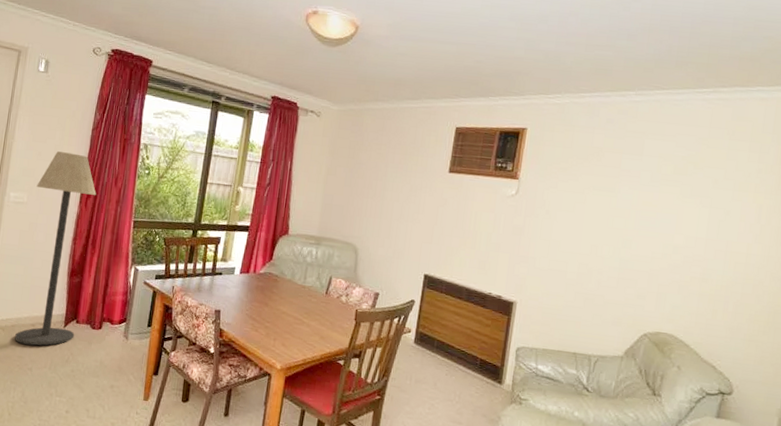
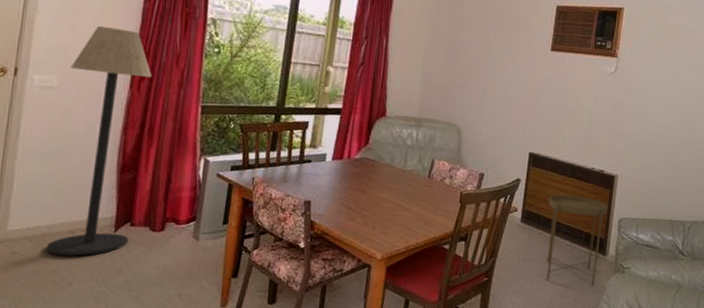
side table: none [438,318,505,416] -> present [546,194,607,287]

